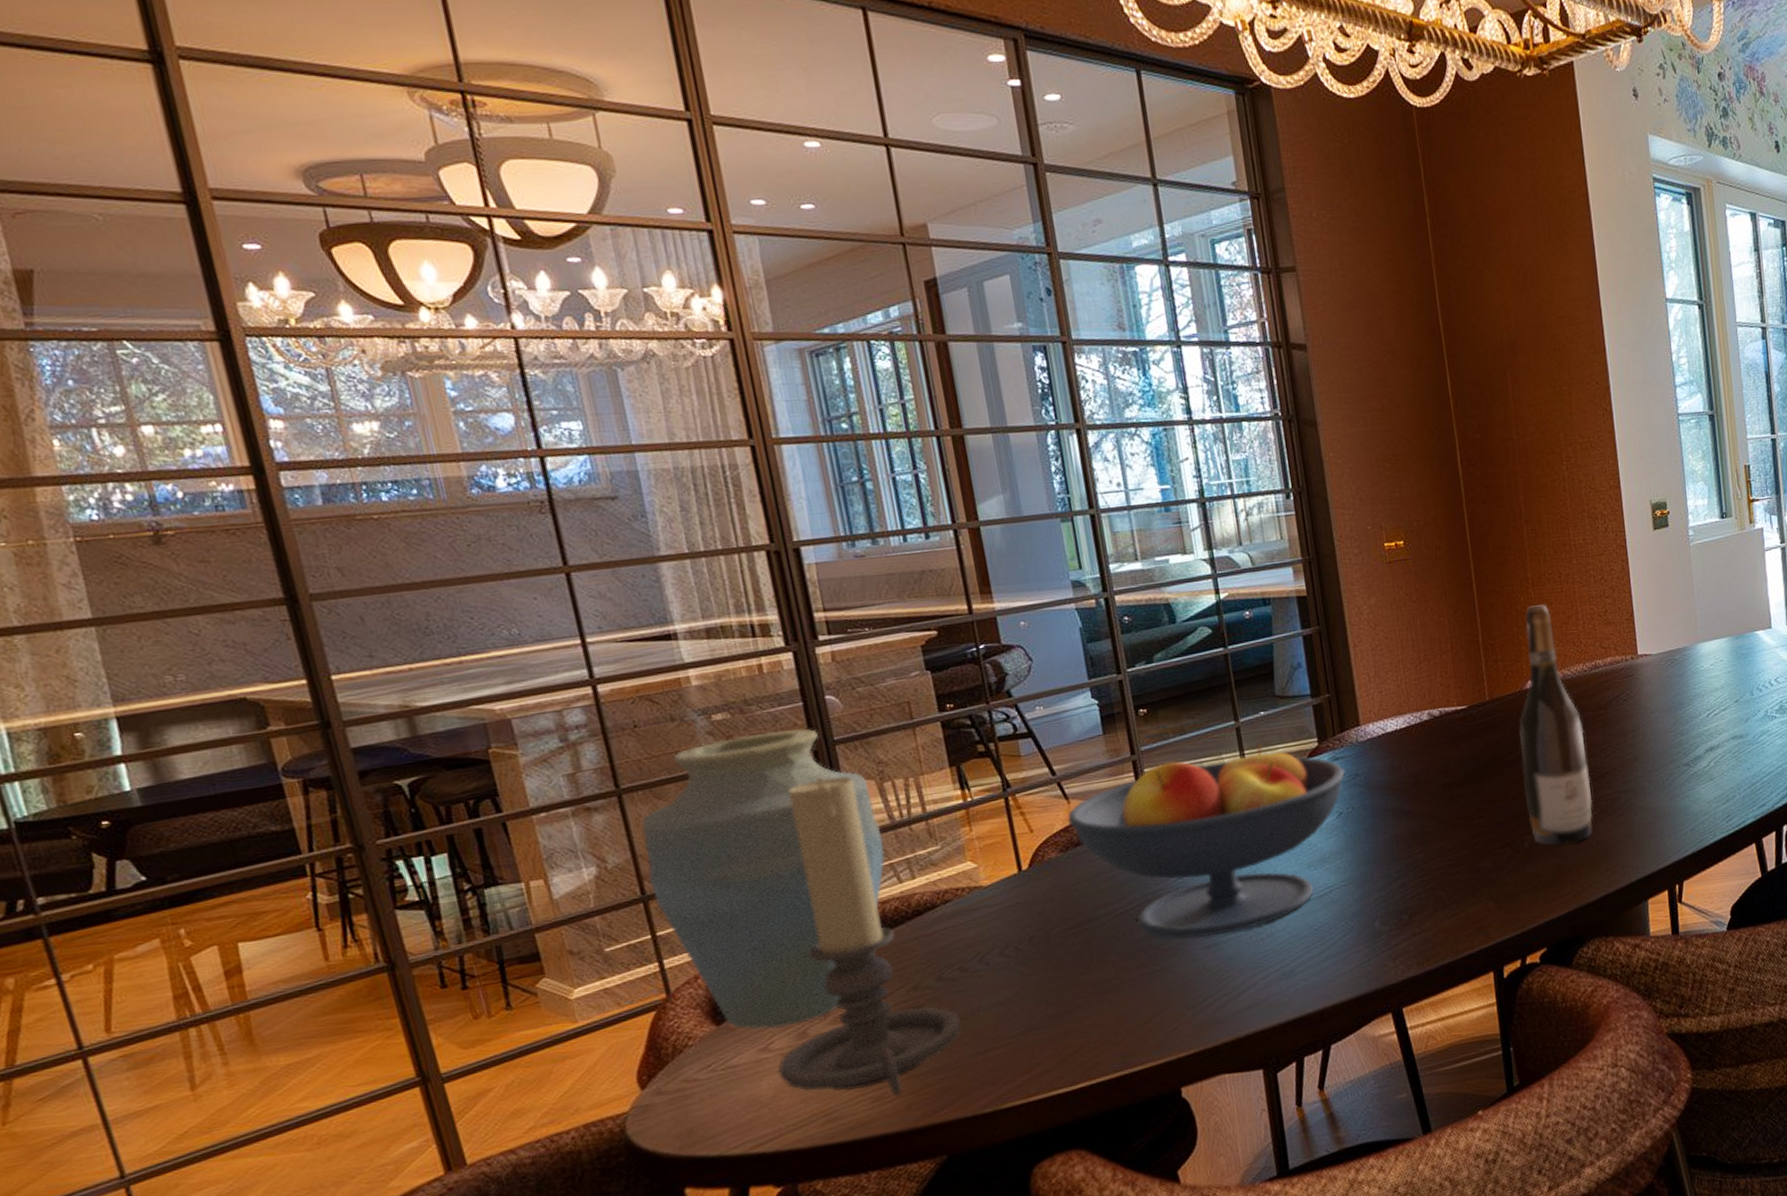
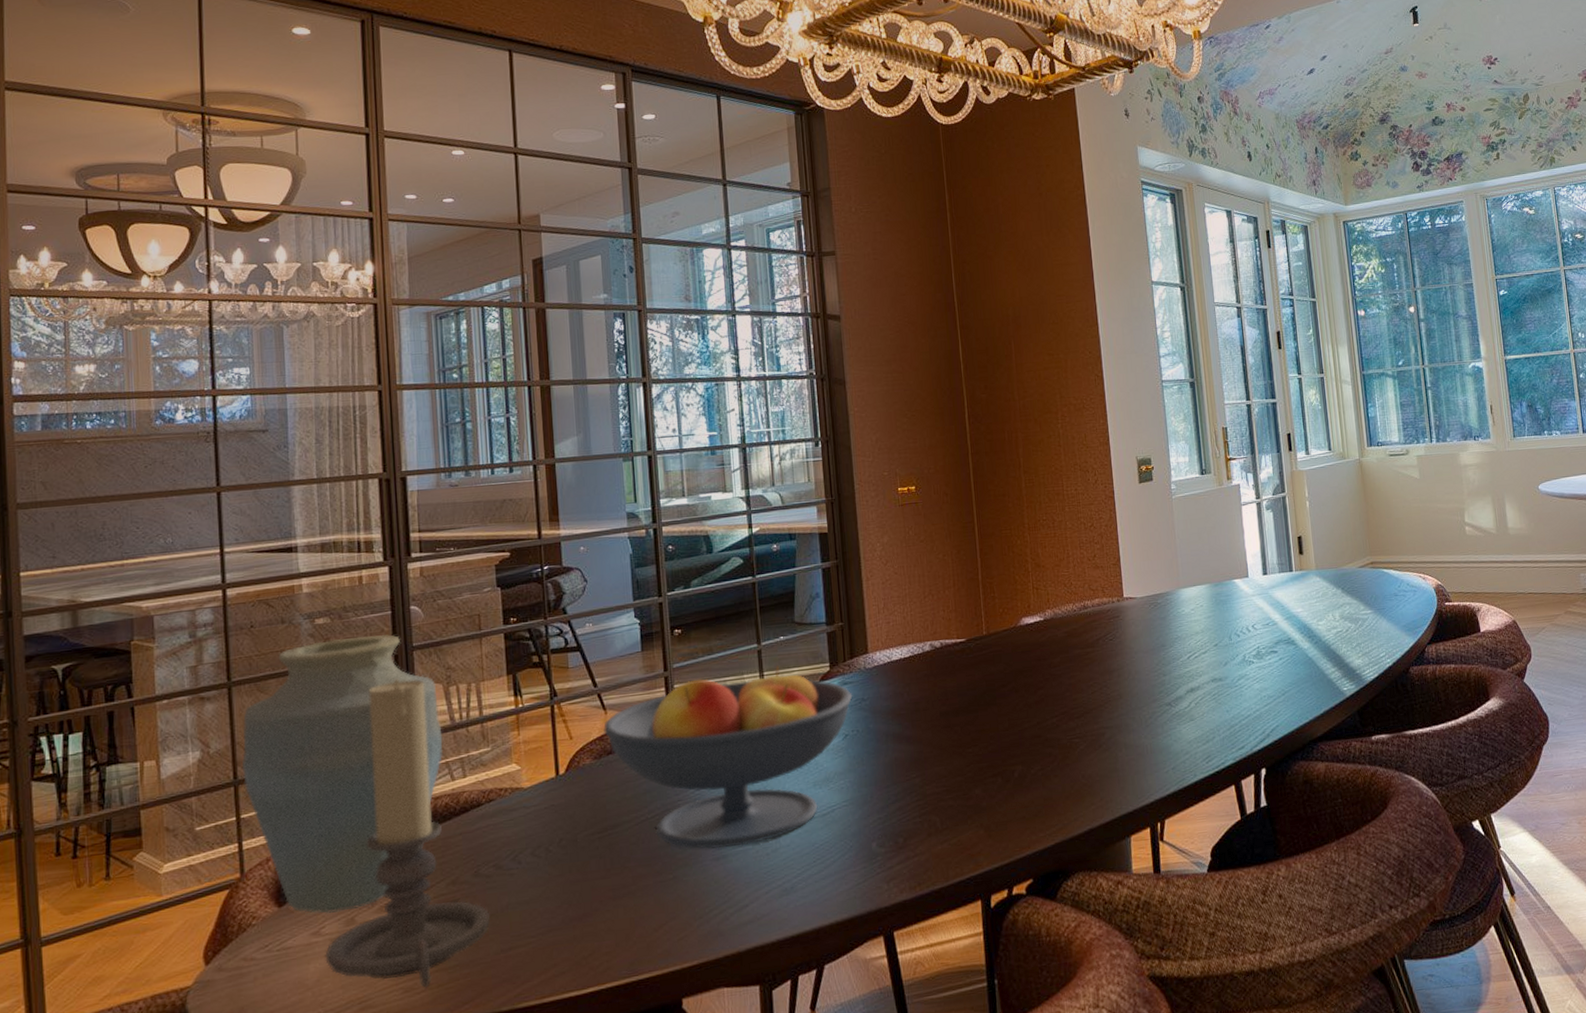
wine bottle: present [1519,604,1593,846] -> none [1012,548,1080,778]

